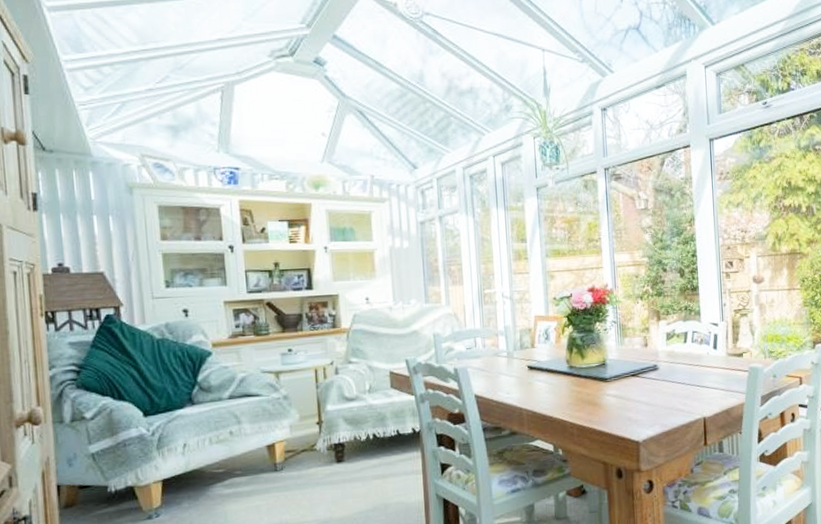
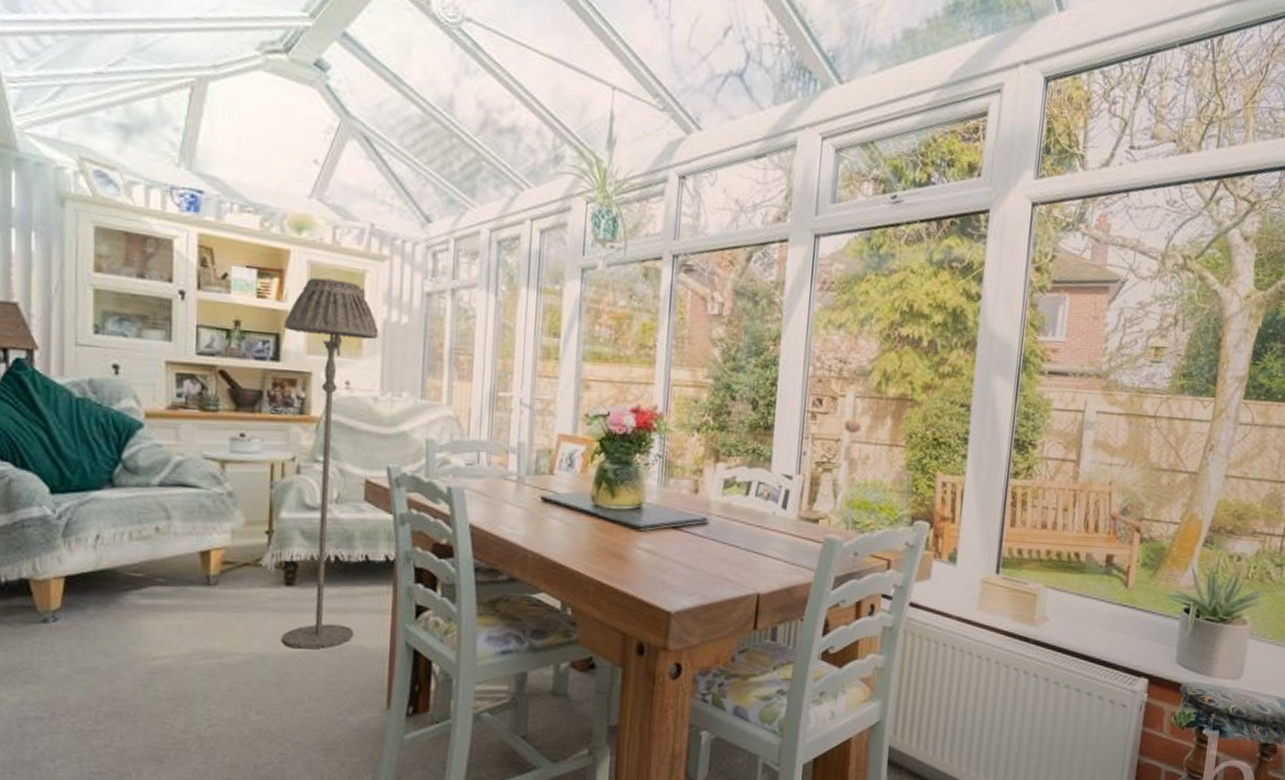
floor lamp: none [313,221,395,512] -> present [281,277,379,650]

